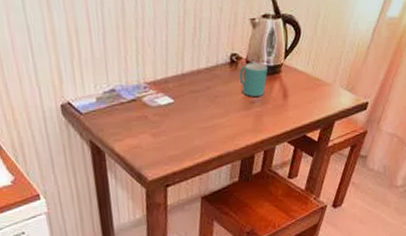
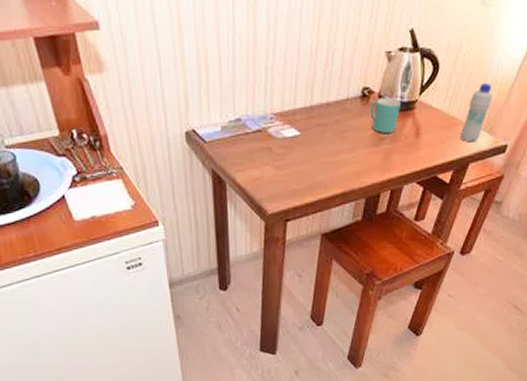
bottle: none [325,45,352,102] -> present [461,83,492,143]

